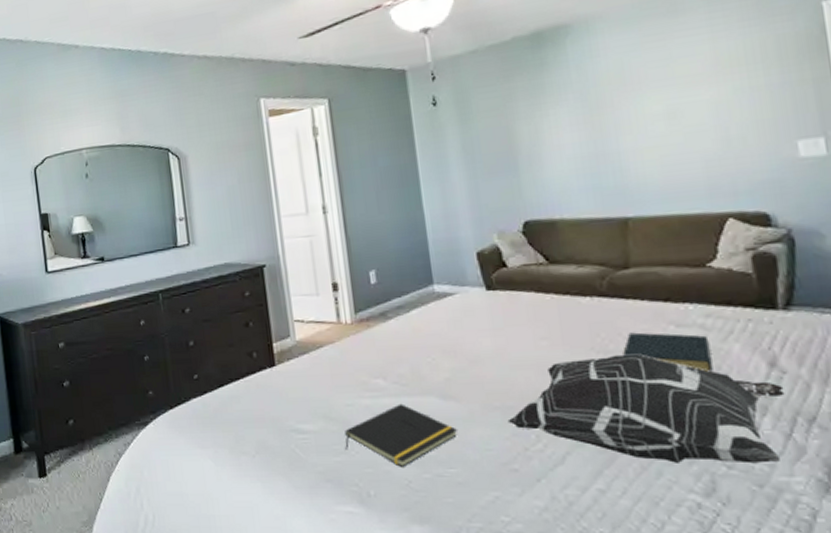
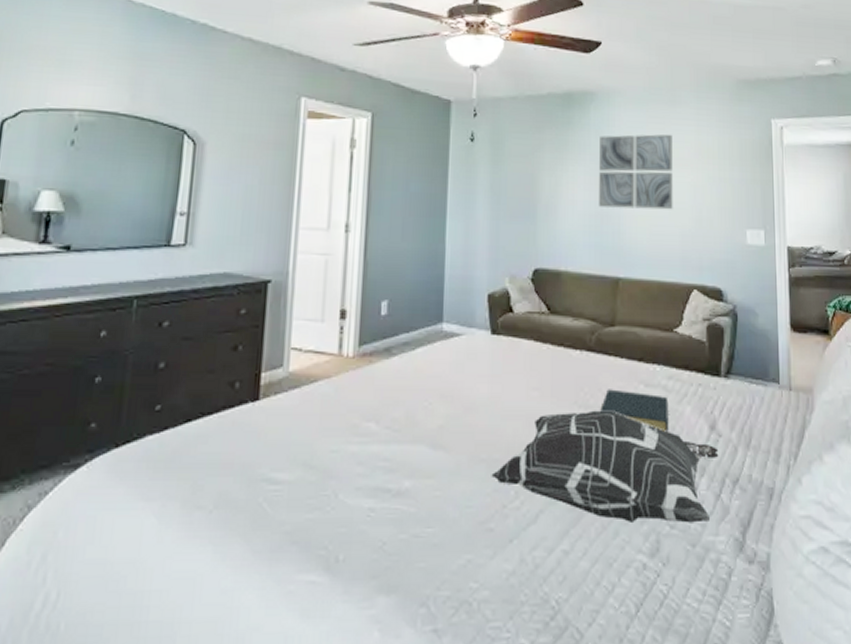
notepad: present [345,403,458,467] -> none [321,452,443,526]
wall art: none [582,49,689,147] -> present [599,134,673,210]

